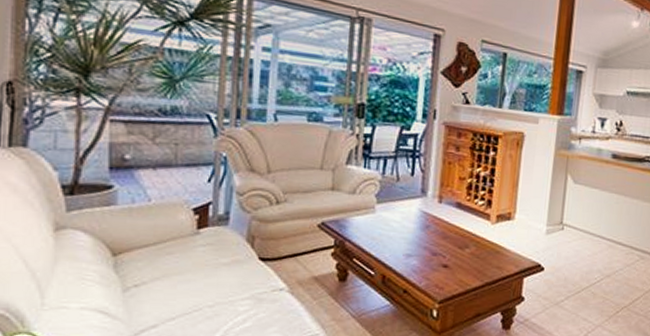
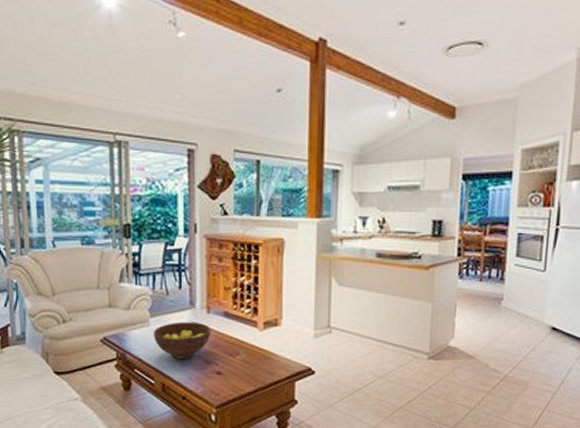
fruit bowl: none [377,210,442,250] -> present [153,321,211,359]

